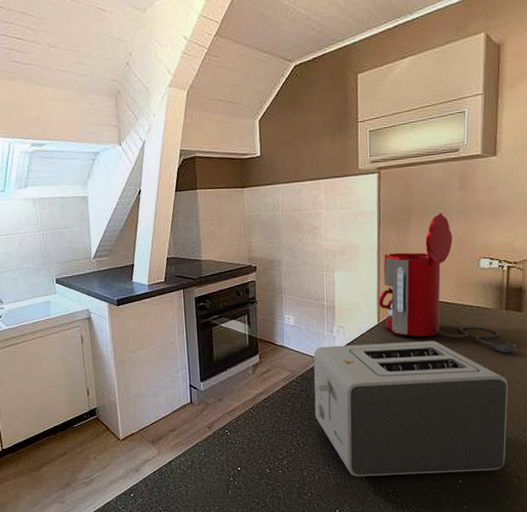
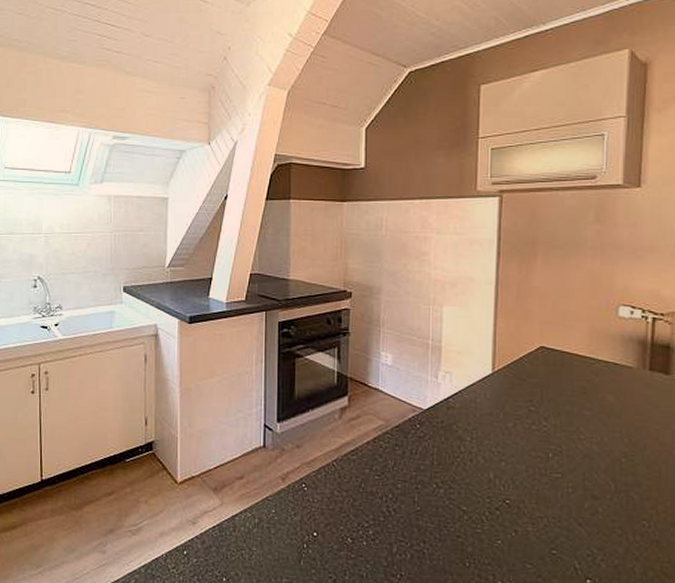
toaster: present [314,341,508,477] -> none [410,393,651,572]
coffee maker: present [378,213,516,353] -> none [493,248,662,425]

